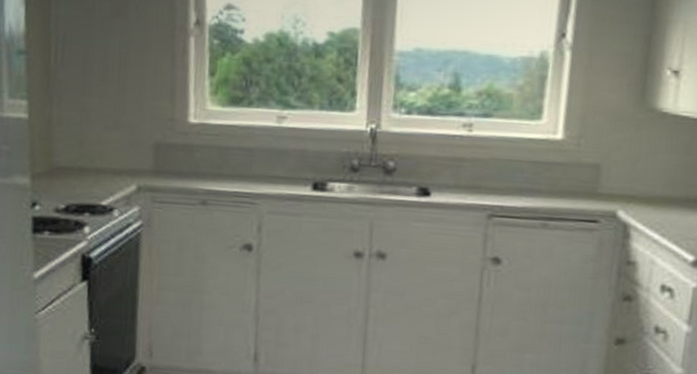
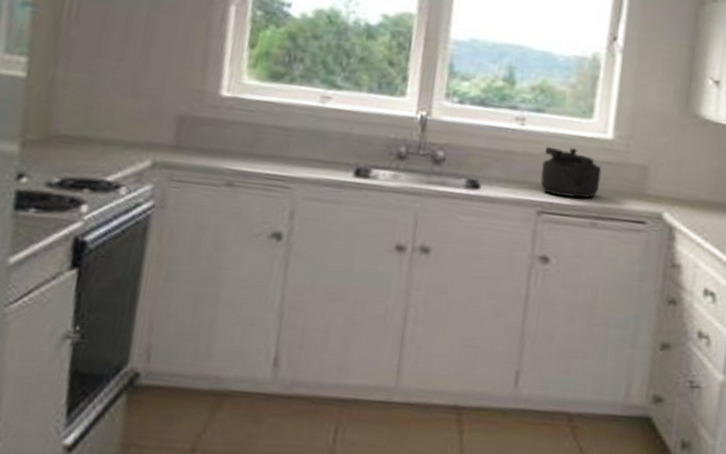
kettle: none [489,150,552,201] -> present [540,146,602,198]

